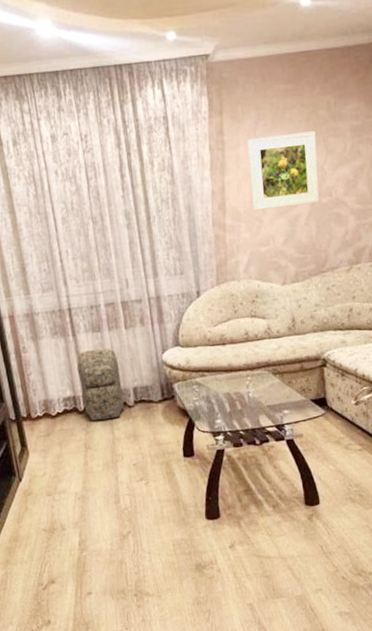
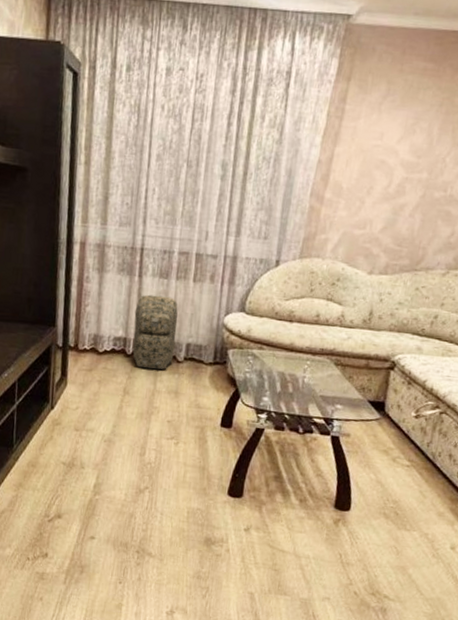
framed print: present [247,131,319,211] -> none [357,113,446,196]

